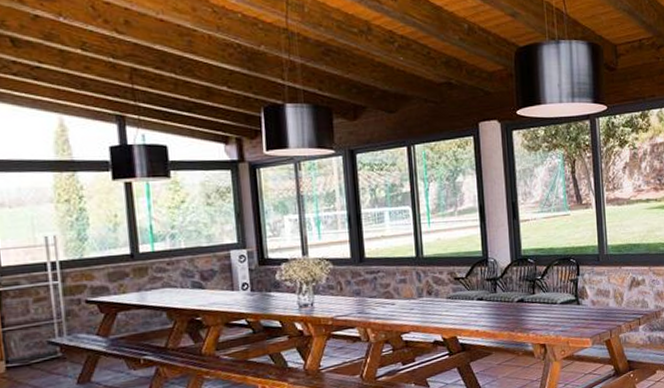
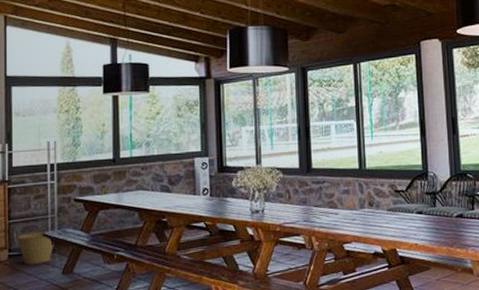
basket: none [14,337,64,376] -> present [16,230,54,264]

